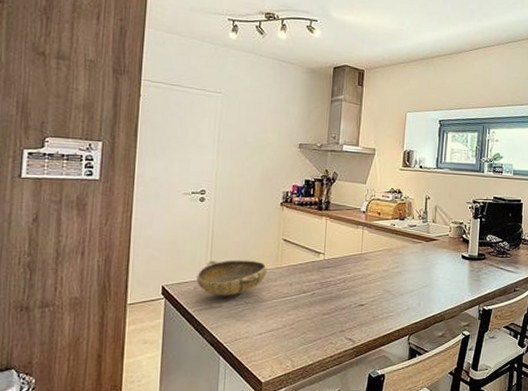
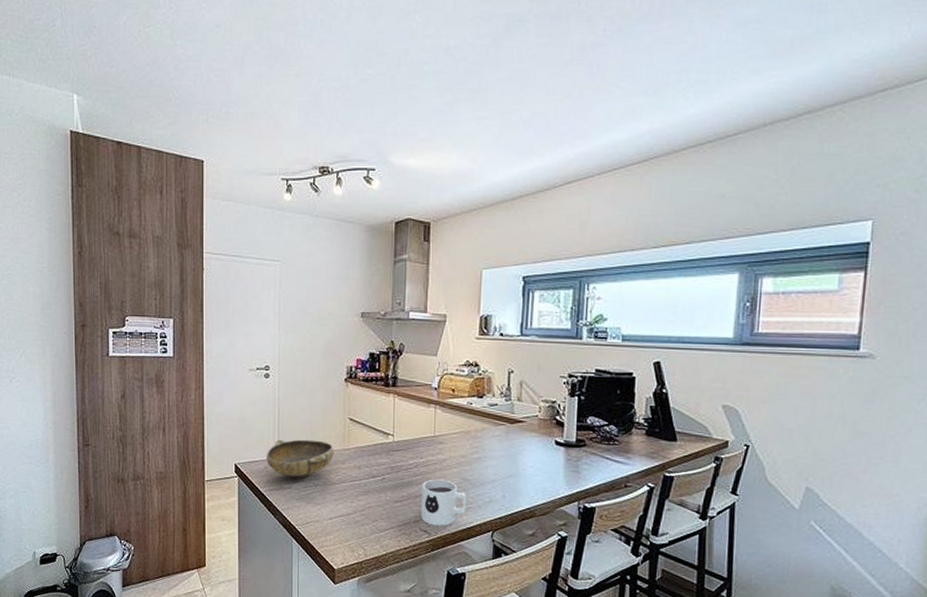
mug: none [346,292,388,334] -> present [421,479,467,526]

